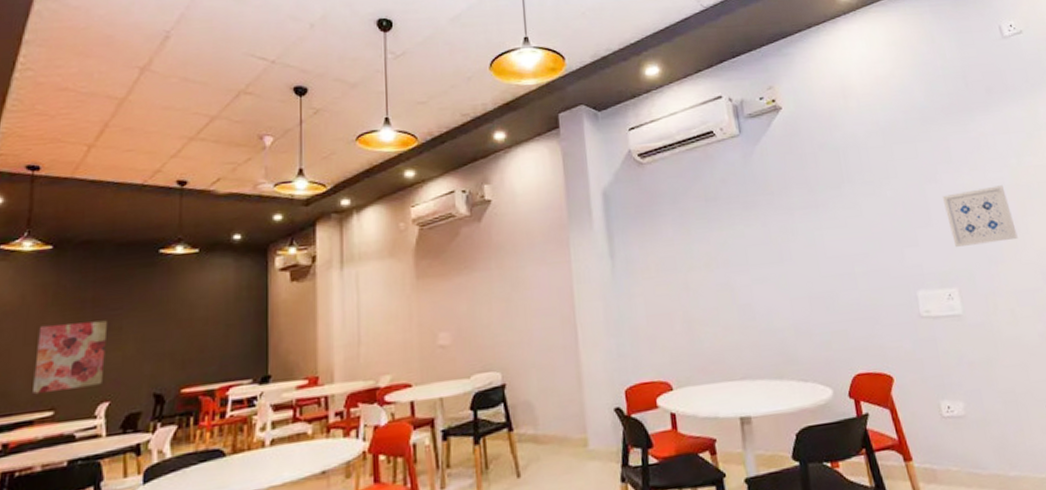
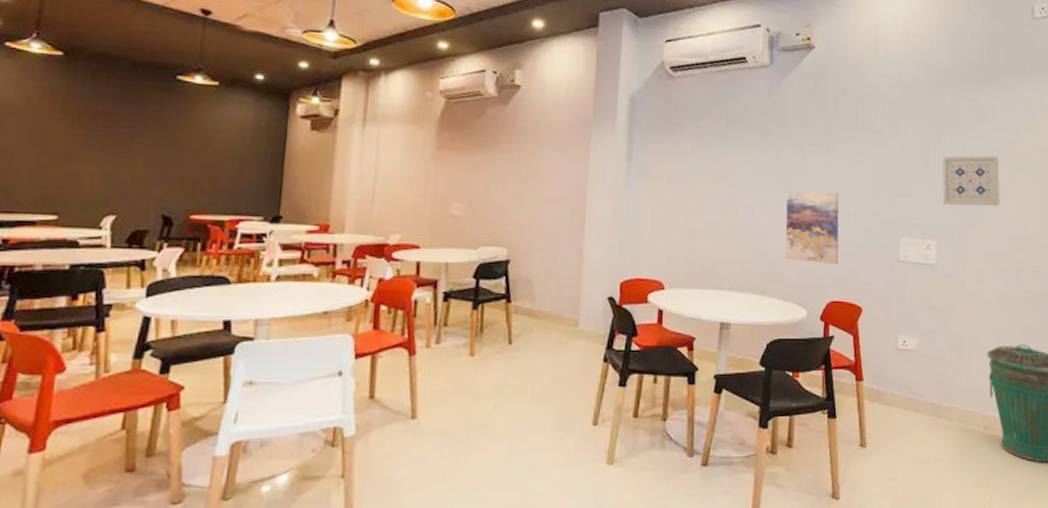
wall art: present [33,320,108,395] -> none [36,130,119,199]
wall art: none [783,254,855,336] -> present [785,191,839,264]

